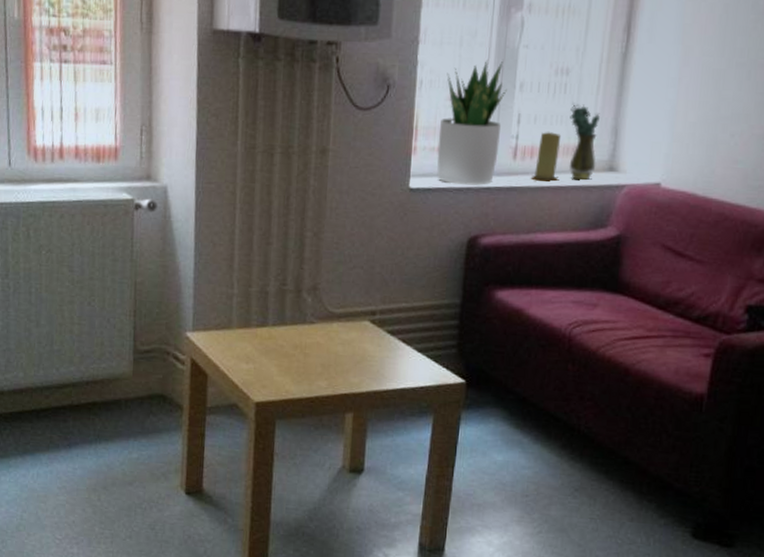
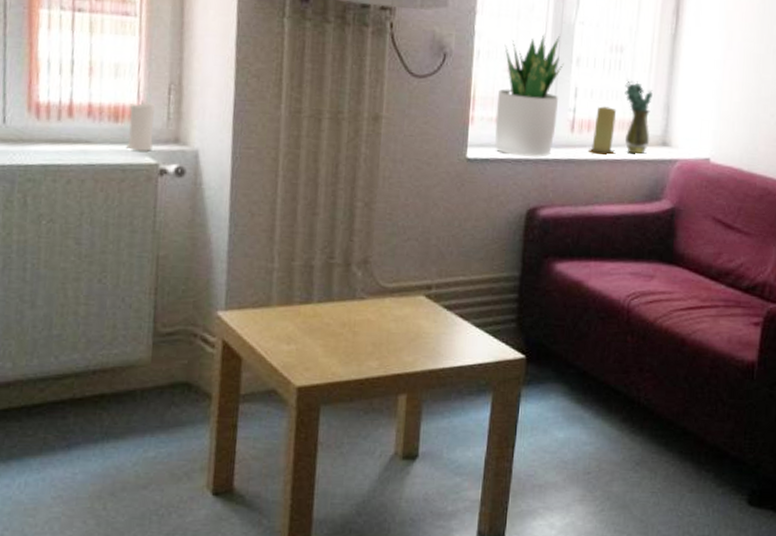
candle: none [107,141,131,188] -> present [126,100,156,151]

